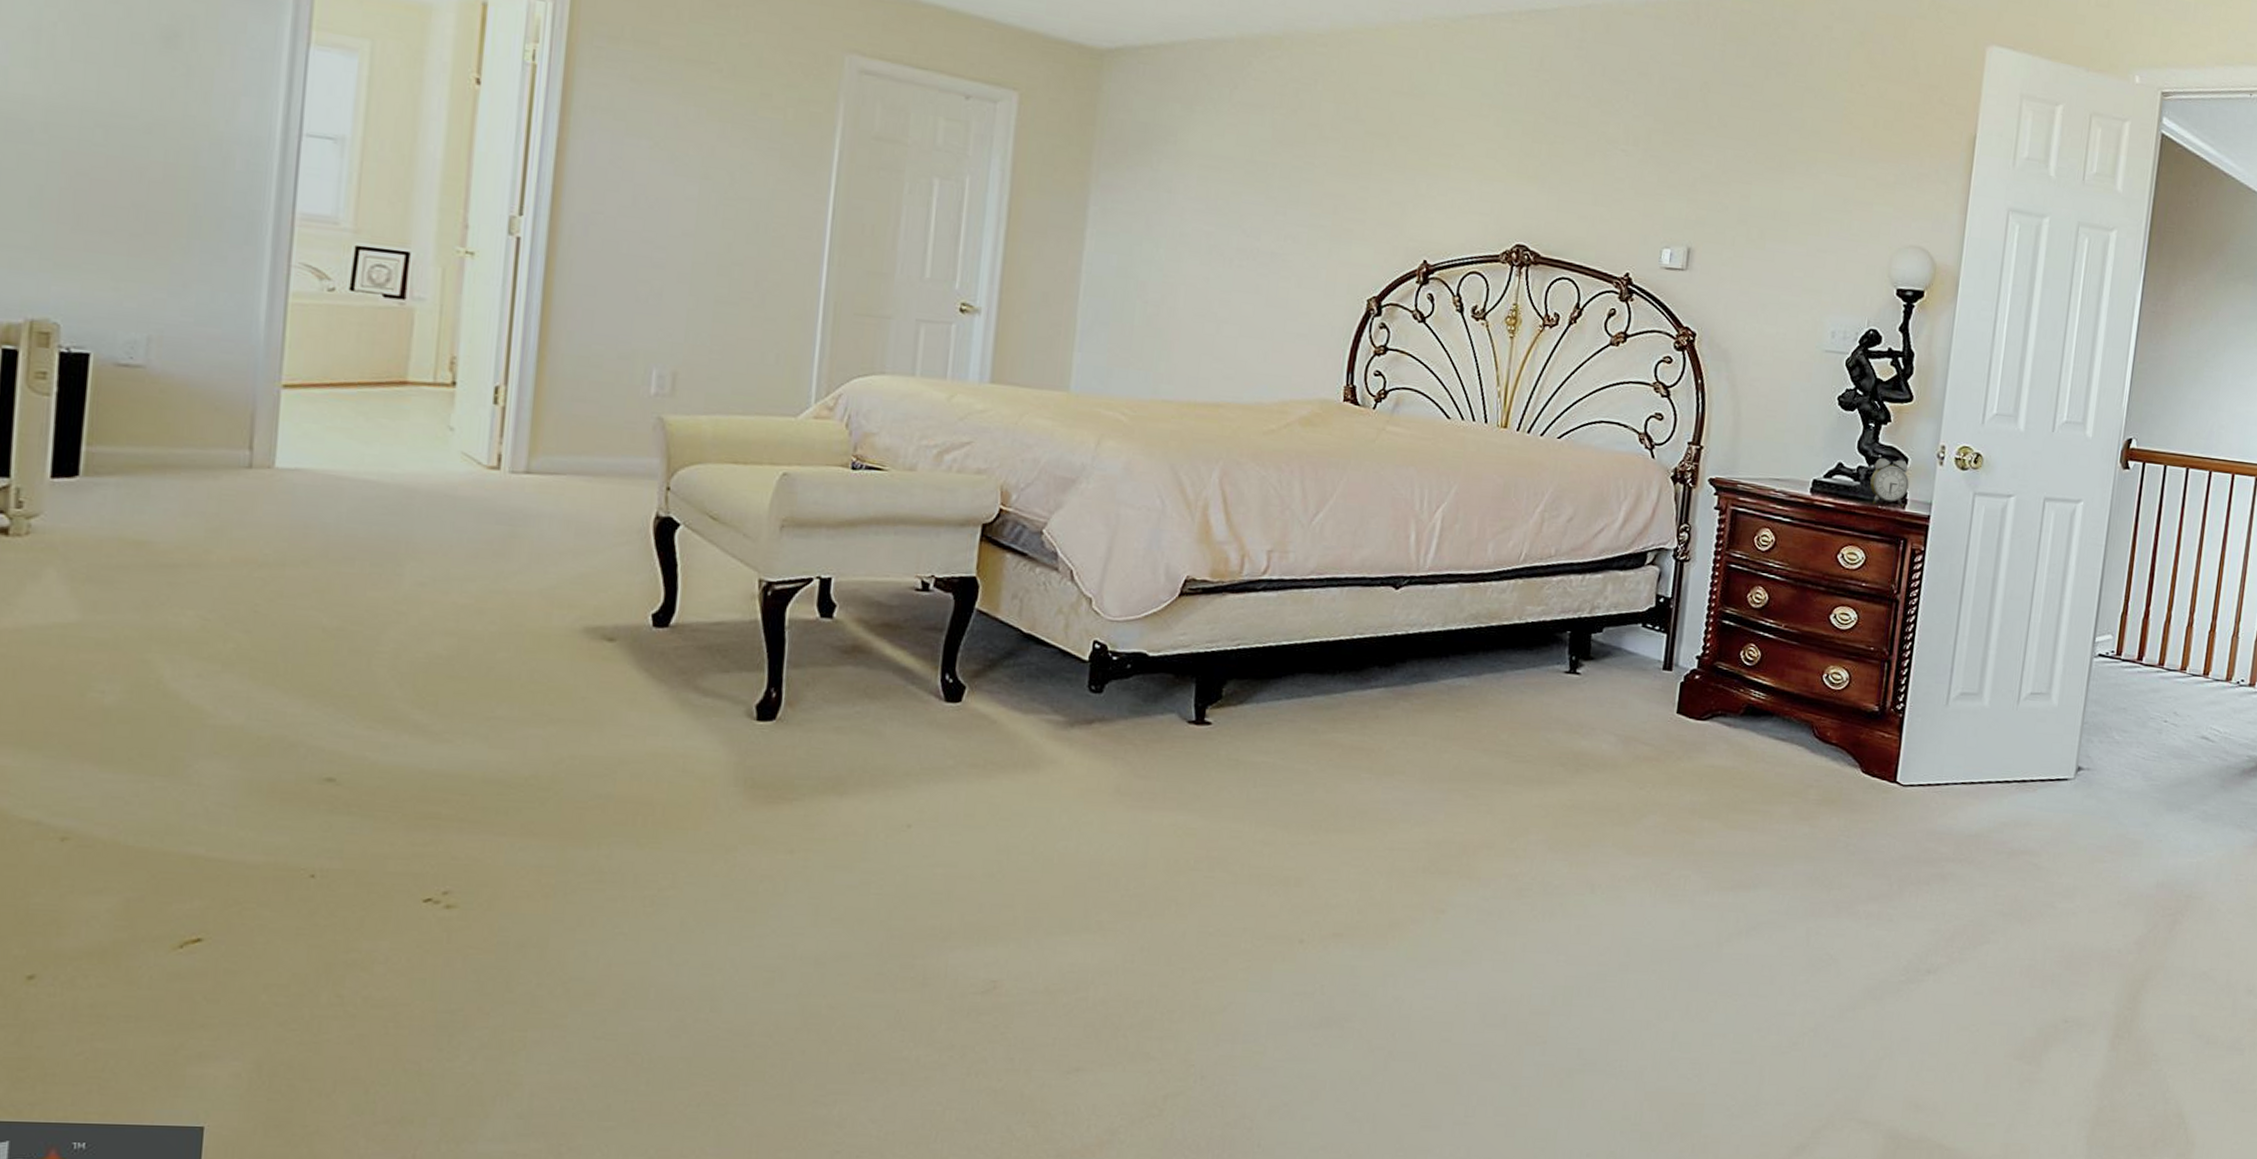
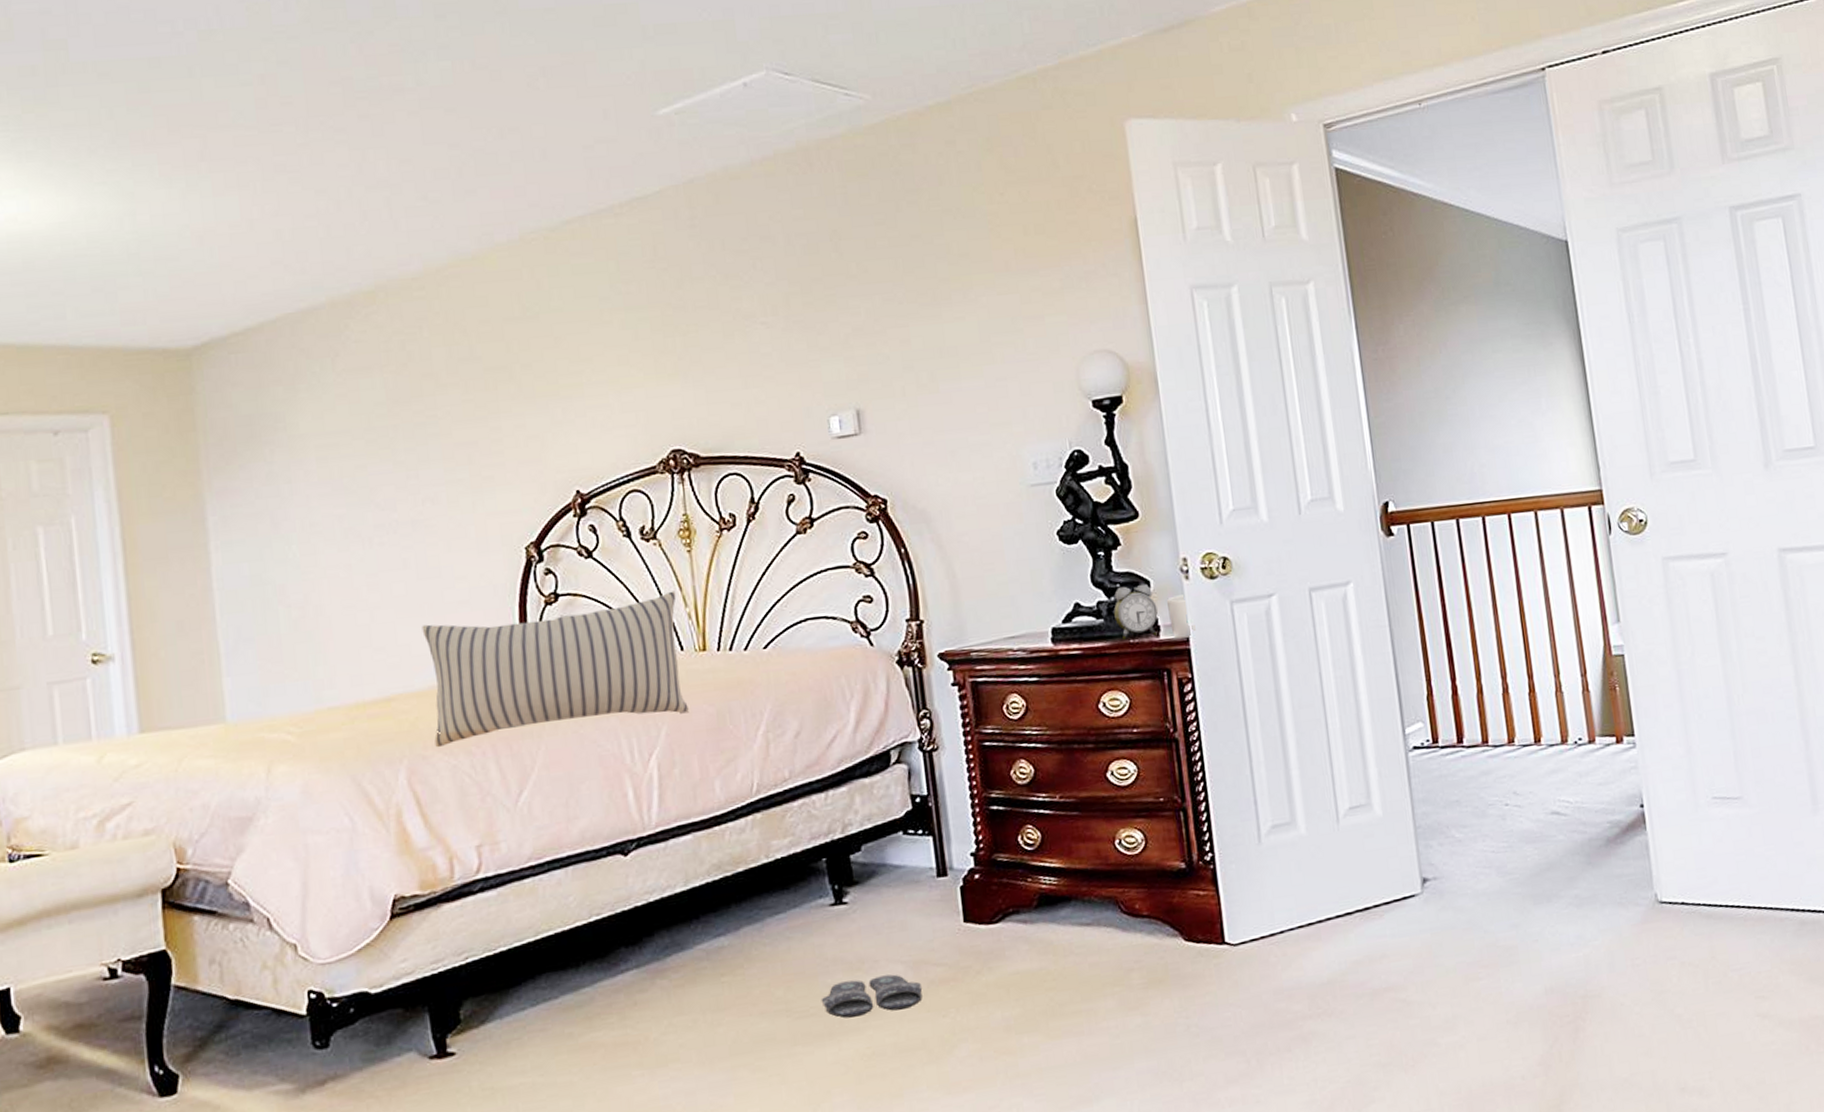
pillow: none [1250,347,1492,477] -> present [422,591,689,748]
slippers: none [1538,739,1627,775] -> present [821,974,922,1018]
mug: none [1916,476,1938,517] -> present [1166,595,1196,639]

